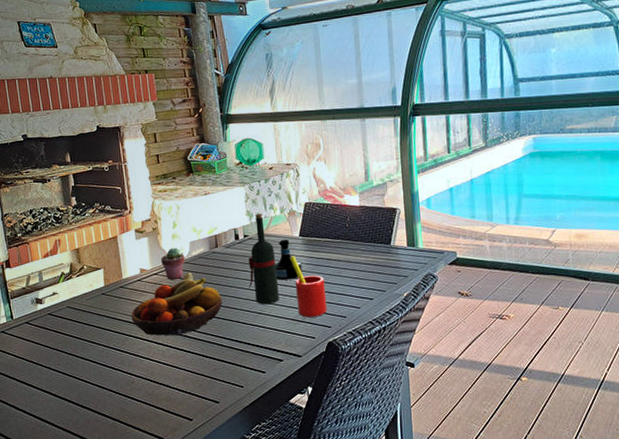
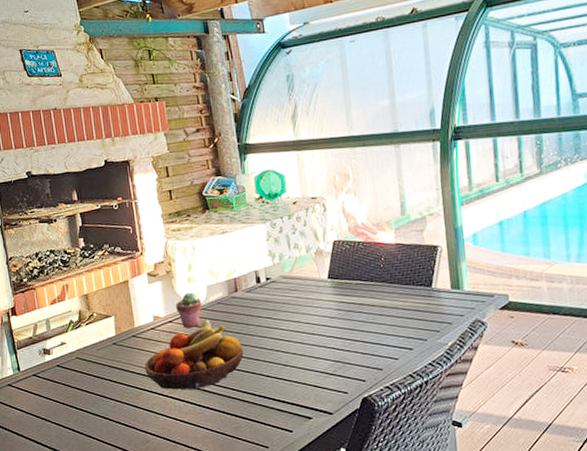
wine bottle: present [248,213,279,305] -> none [272,253,307,356]
tequila bottle: present [275,238,302,280] -> none [301,281,332,328]
straw: present [290,256,327,317] -> none [317,300,361,370]

